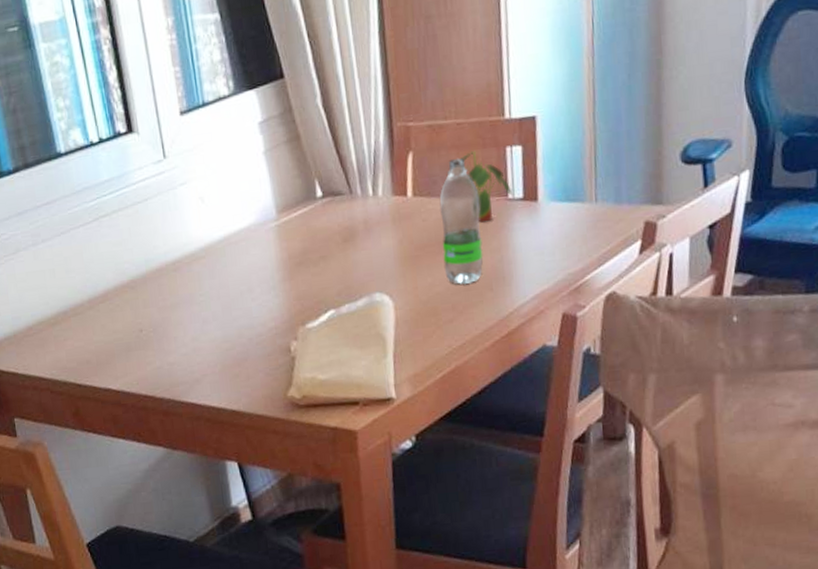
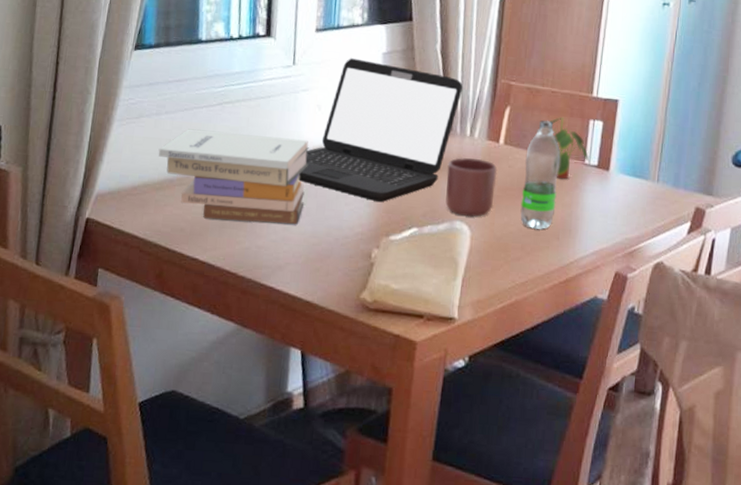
books: none [44,238,209,345] -> present [158,129,309,224]
laptop: none [196,132,356,290] -> present [299,58,464,202]
mug: none [354,218,414,286] -> present [445,157,498,217]

